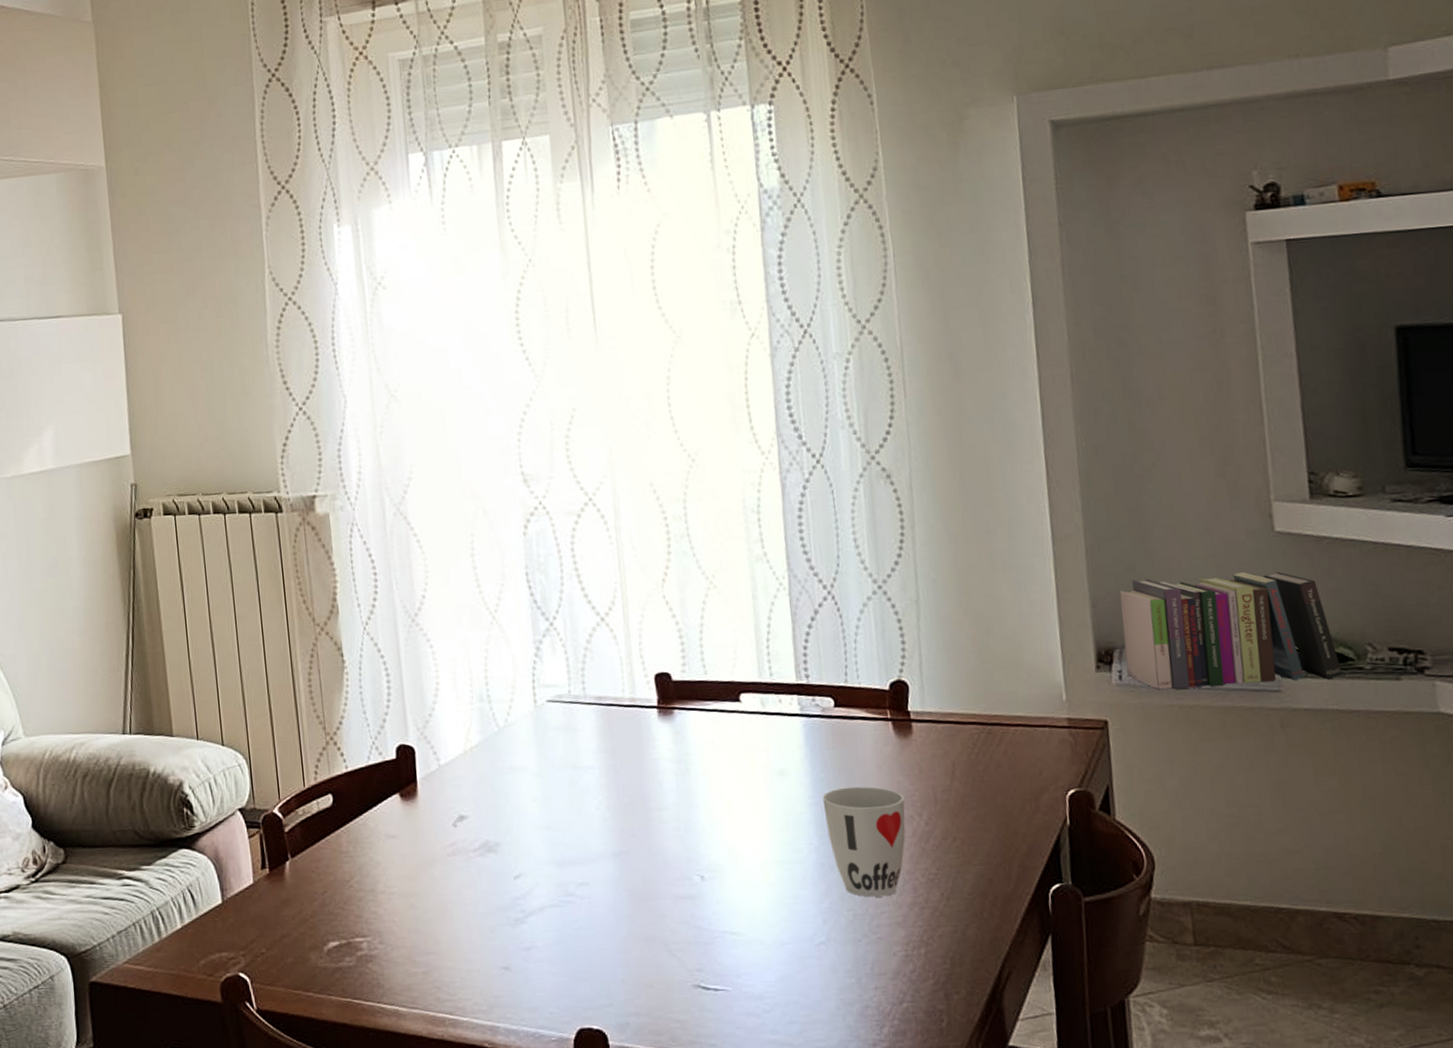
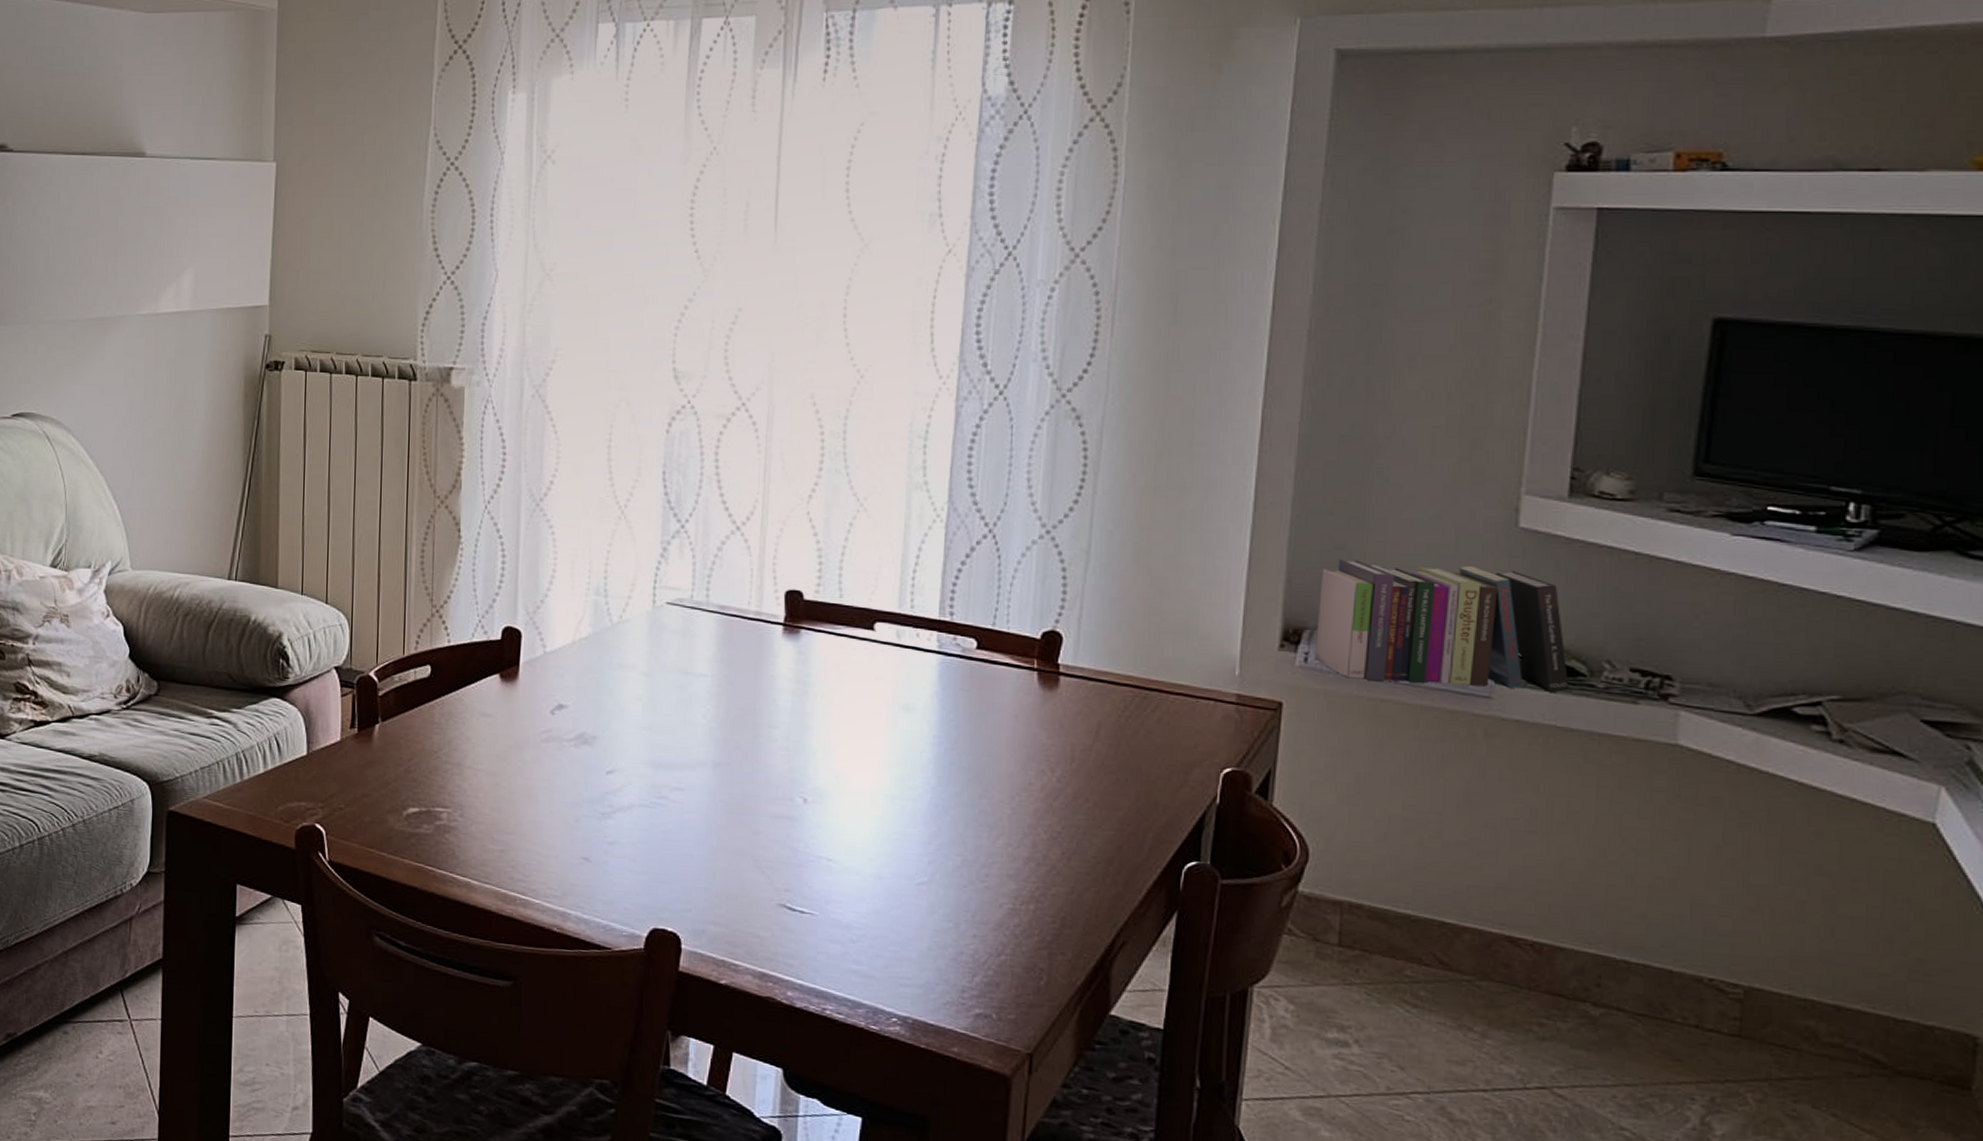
cup: present [822,786,906,897] -> none [947,731,1038,847]

